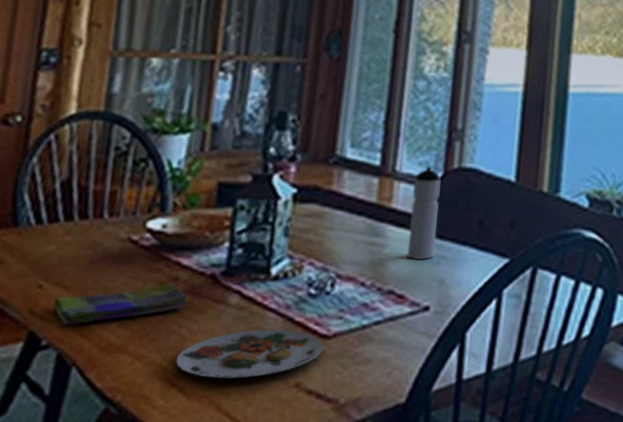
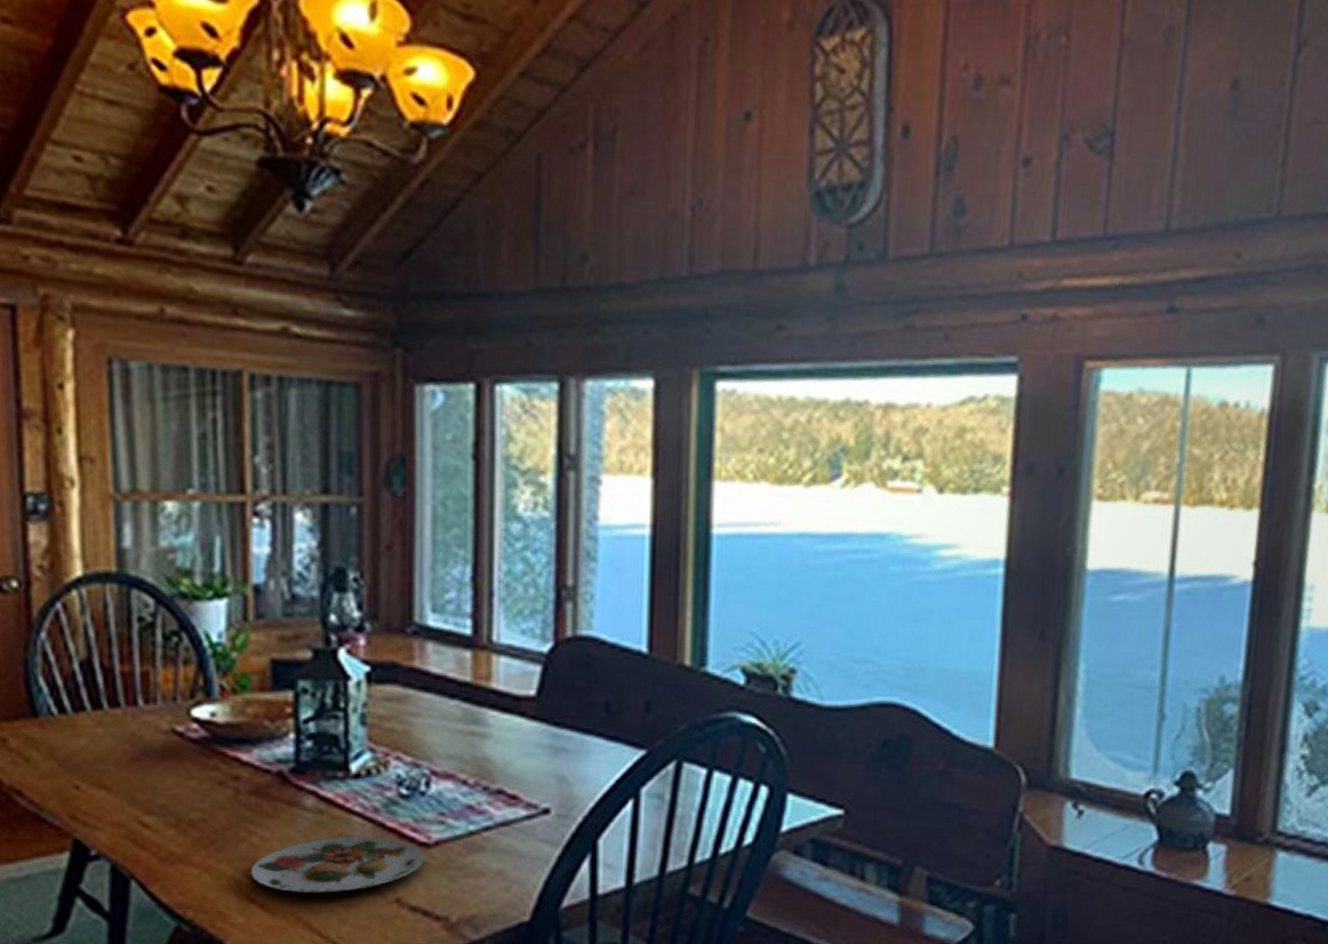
dish towel: present [54,283,191,325] -> none [97,783,257,833]
water bottle: present [407,166,441,260] -> none [516,635,551,753]

